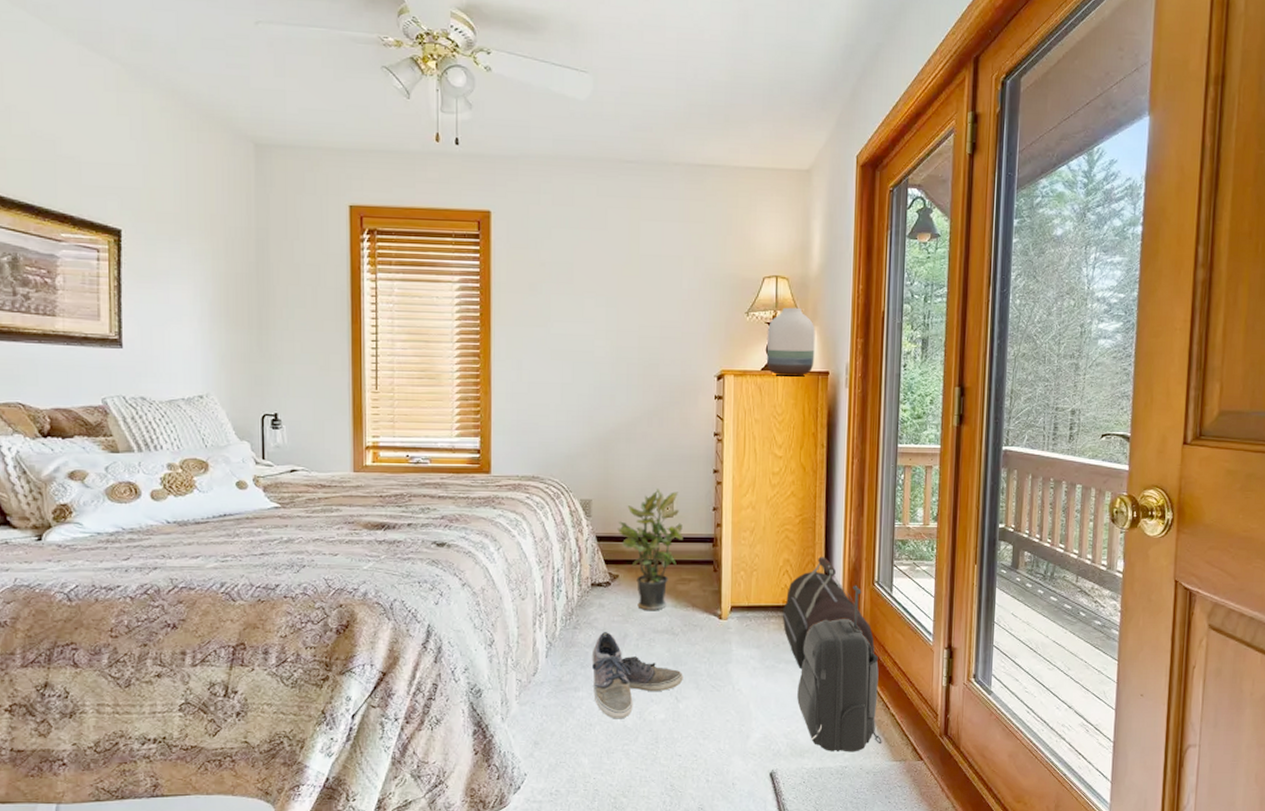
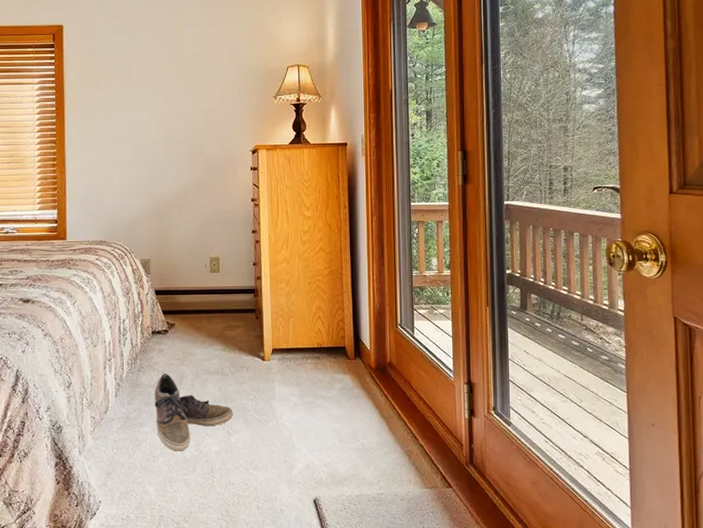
potted plant: present [617,489,684,611] -> none [172,248,229,355]
vase: present [766,307,815,377] -> none [292,90,334,148]
duffel bag: present [782,557,875,670] -> none [317,303,401,405]
rolling backpack: present [797,585,882,752] -> none [334,328,413,481]

